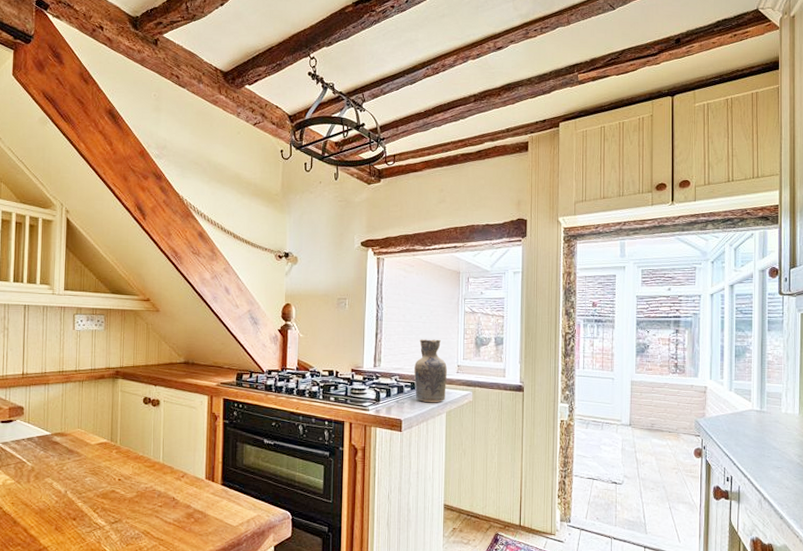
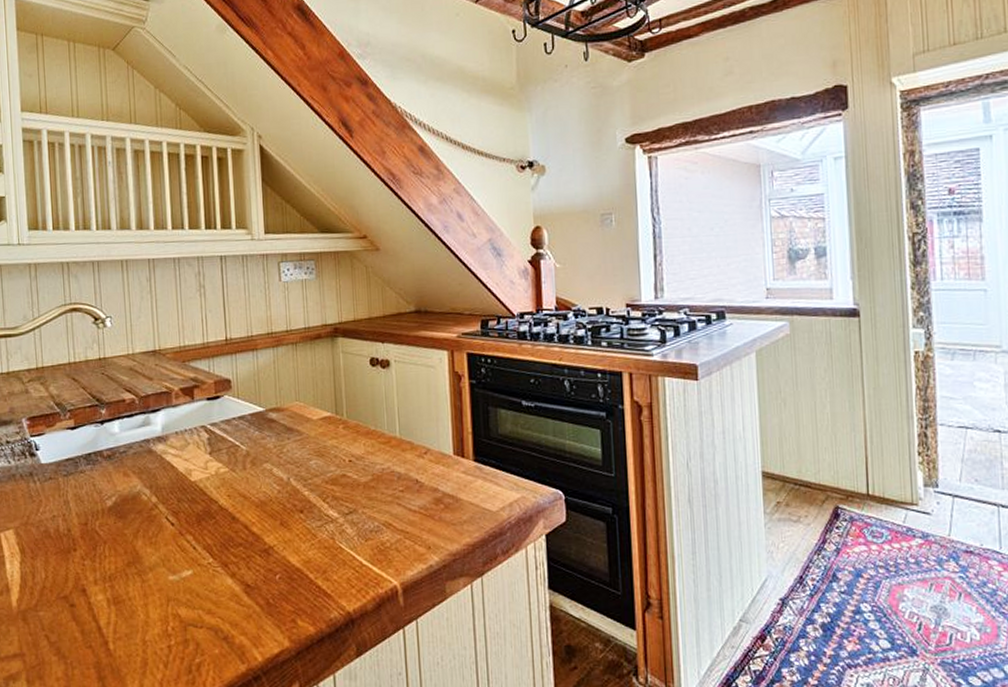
ceramic jug: present [414,339,448,403] -> none [708,256,754,341]

